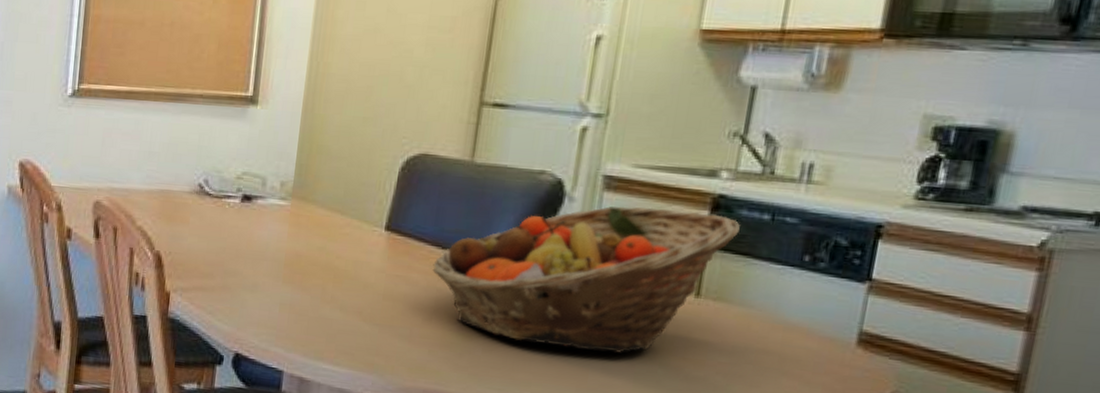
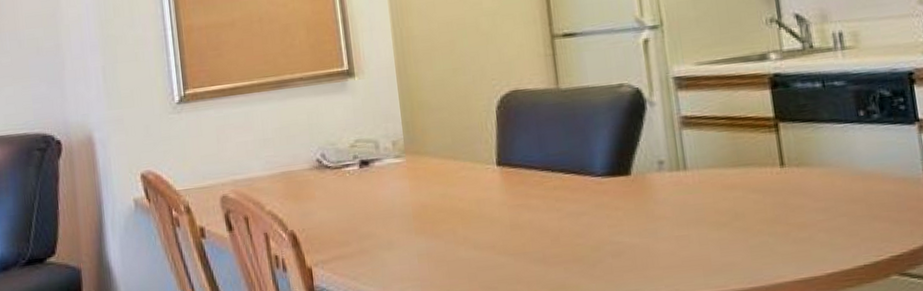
fruit basket: present [432,206,740,353] -> none [547,91,800,241]

